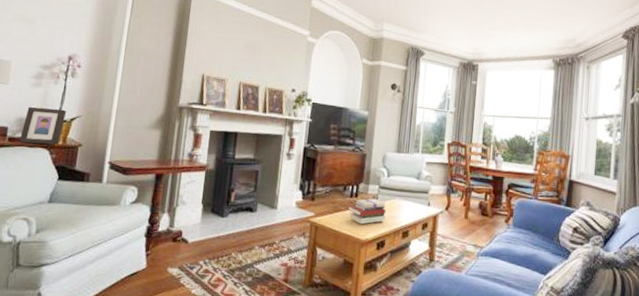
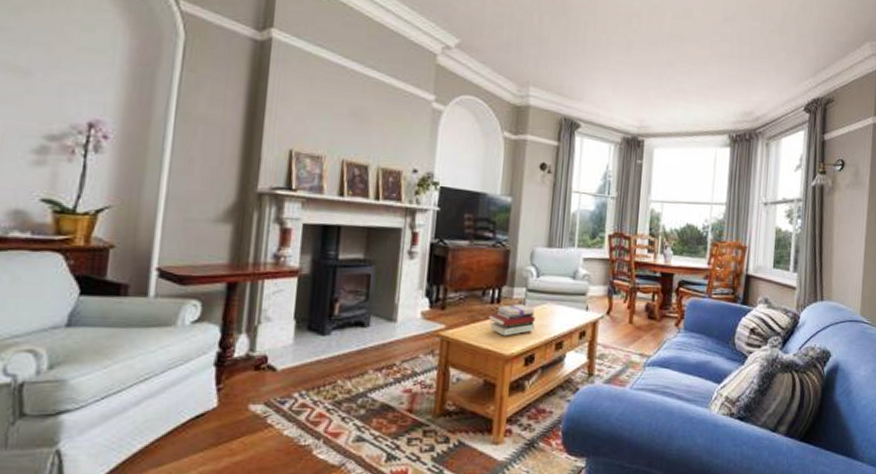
picture frame: present [19,106,67,145] -> none [15,193,90,247]

